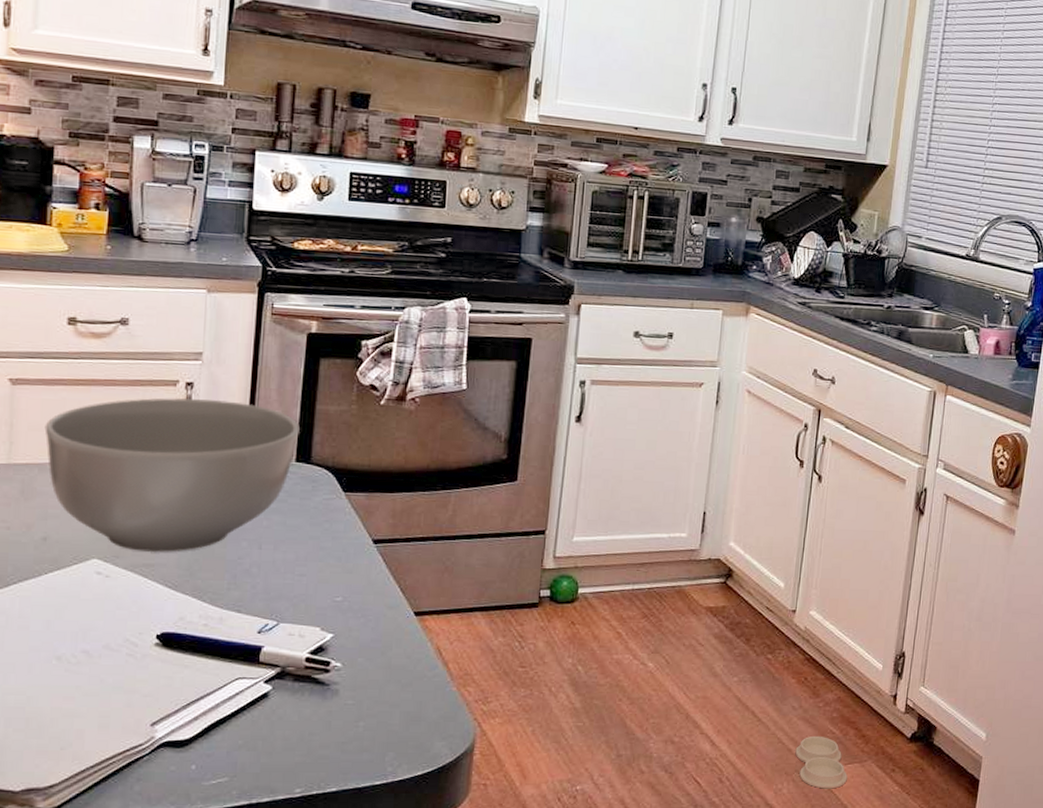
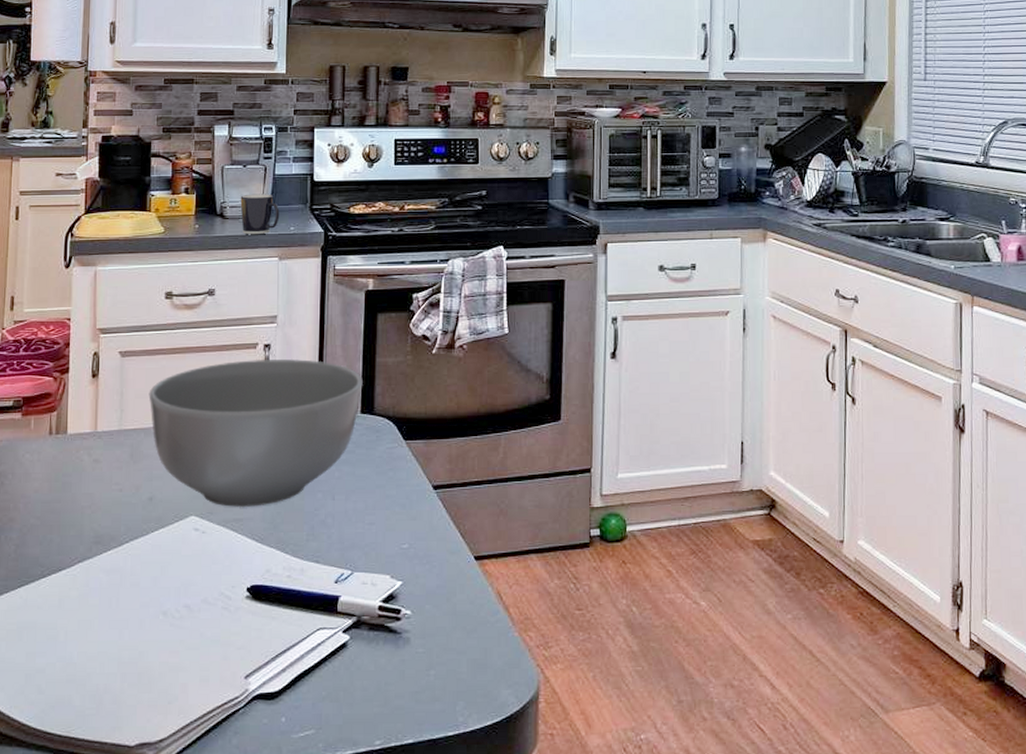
mug: none [162,216,210,263] -> present [240,193,280,235]
pet bowl: present [795,735,848,789] -> none [859,676,917,735]

